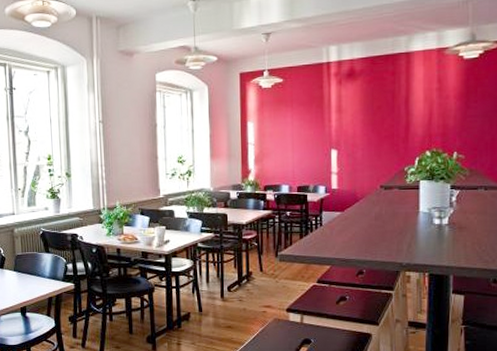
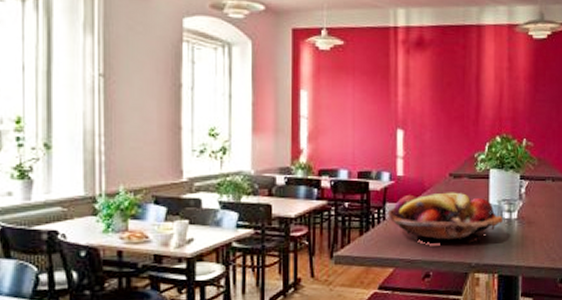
fruit basket: none [324,201,433,246] -> present [387,192,503,243]

